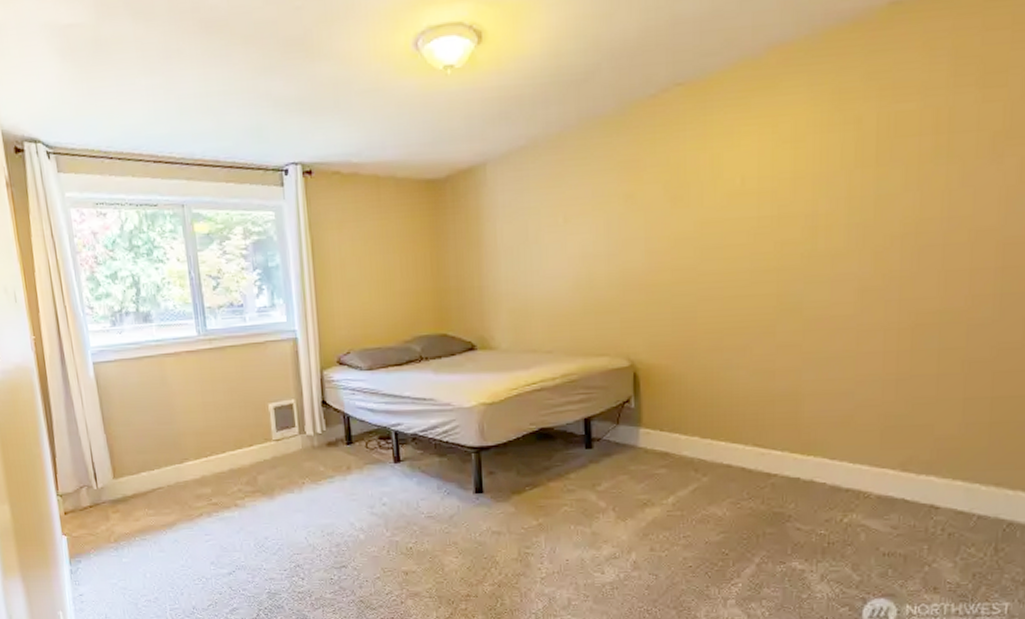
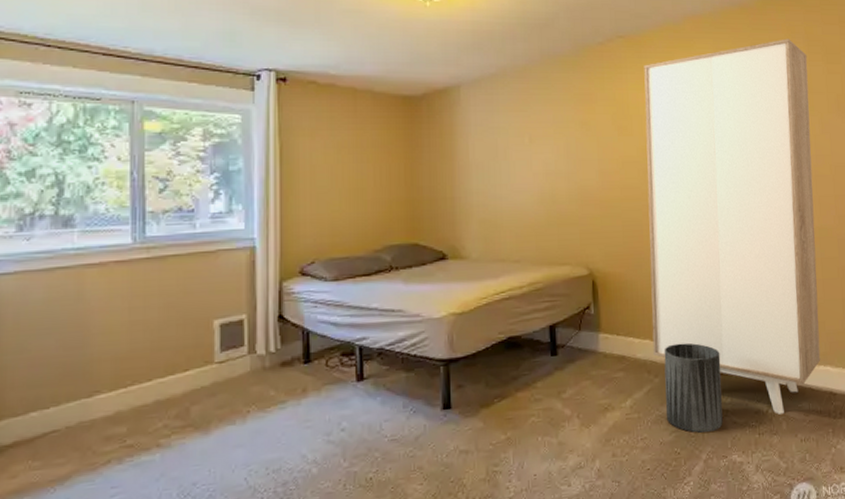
wardrobe: none [702,59,952,525] -> present [644,39,821,415]
trash can: none [714,442,786,536] -> present [664,342,723,433]

